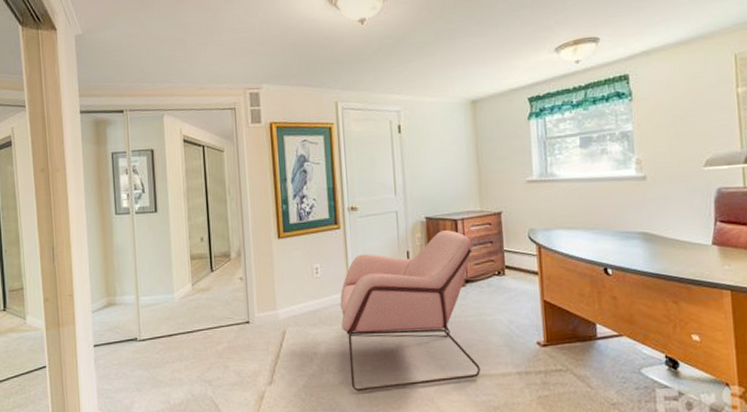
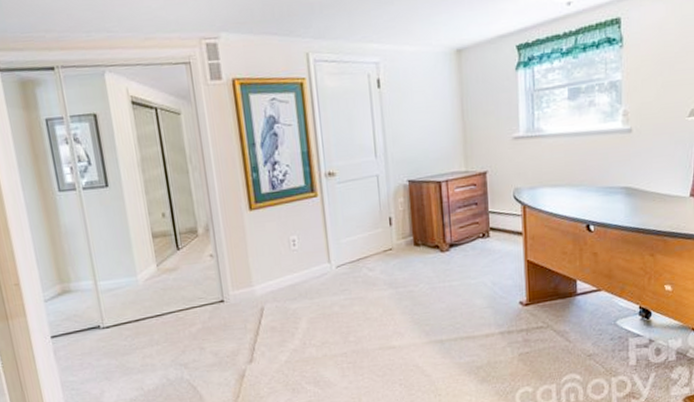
armchair: present [340,230,480,391] -> none [320,193,464,363]

